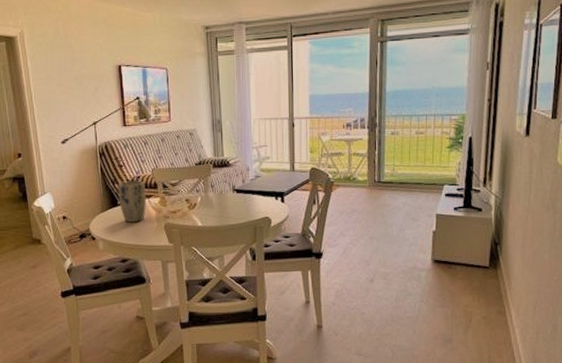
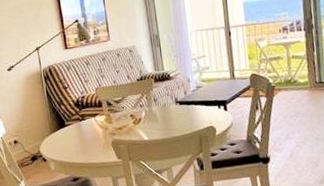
plant pot: present [118,180,146,222] -> none [64,100,93,142]

